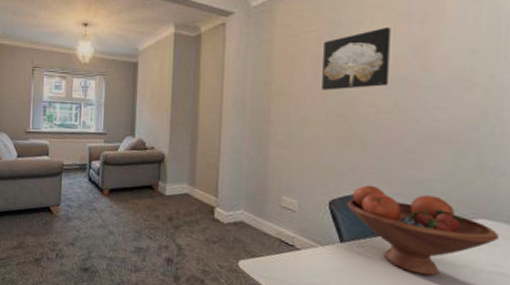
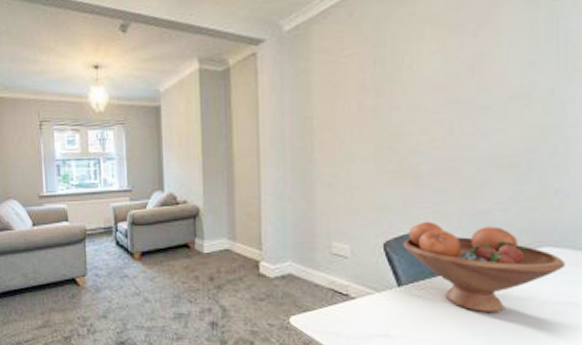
wall art: present [322,28,391,90] -> none [368,44,441,121]

